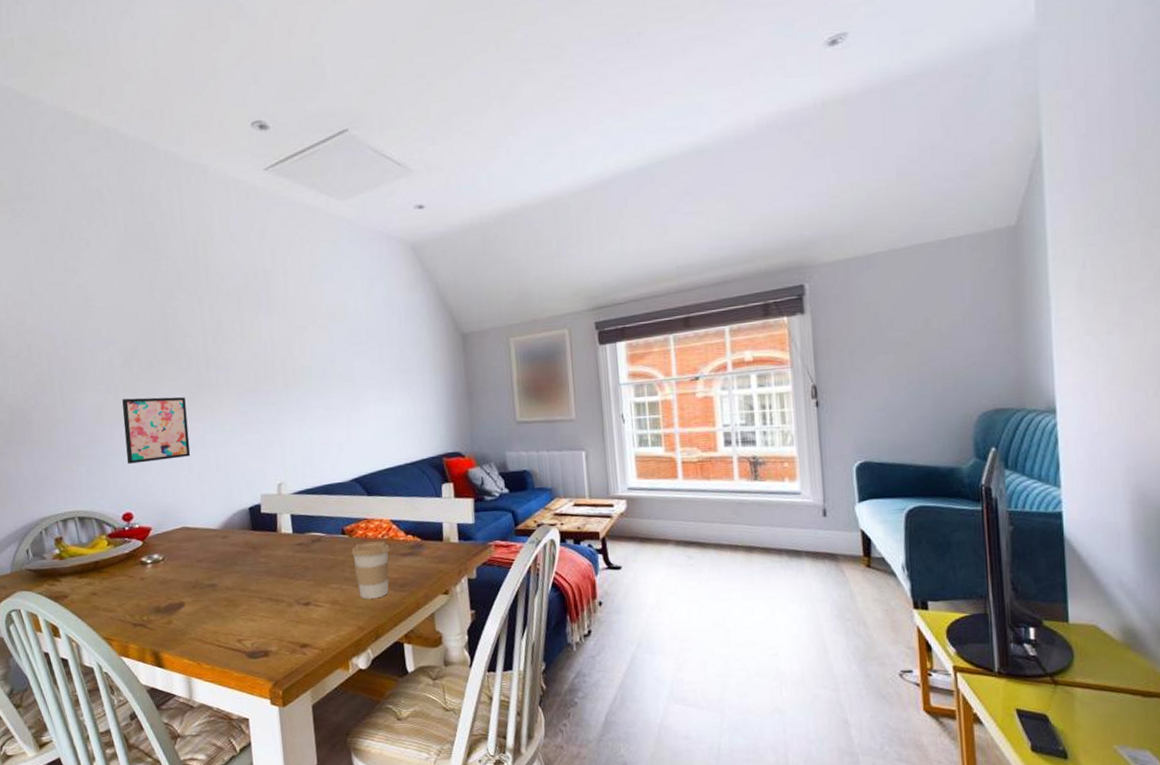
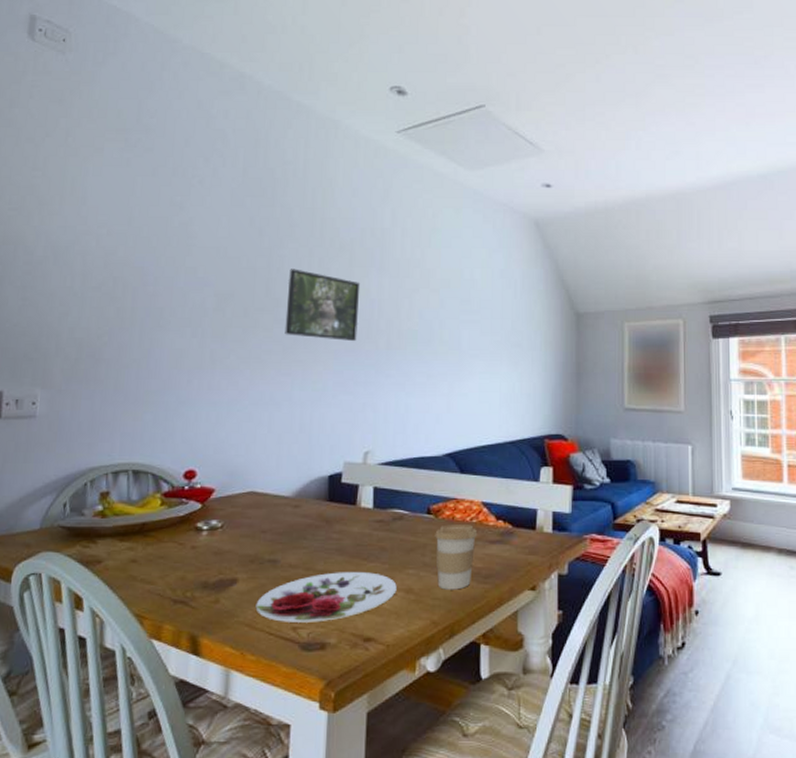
wall art: present [122,397,191,464] -> none [200,345,278,416]
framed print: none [184,319,256,383] -> present [285,269,361,342]
plate: none [203,589,324,636] -> present [255,572,397,622]

